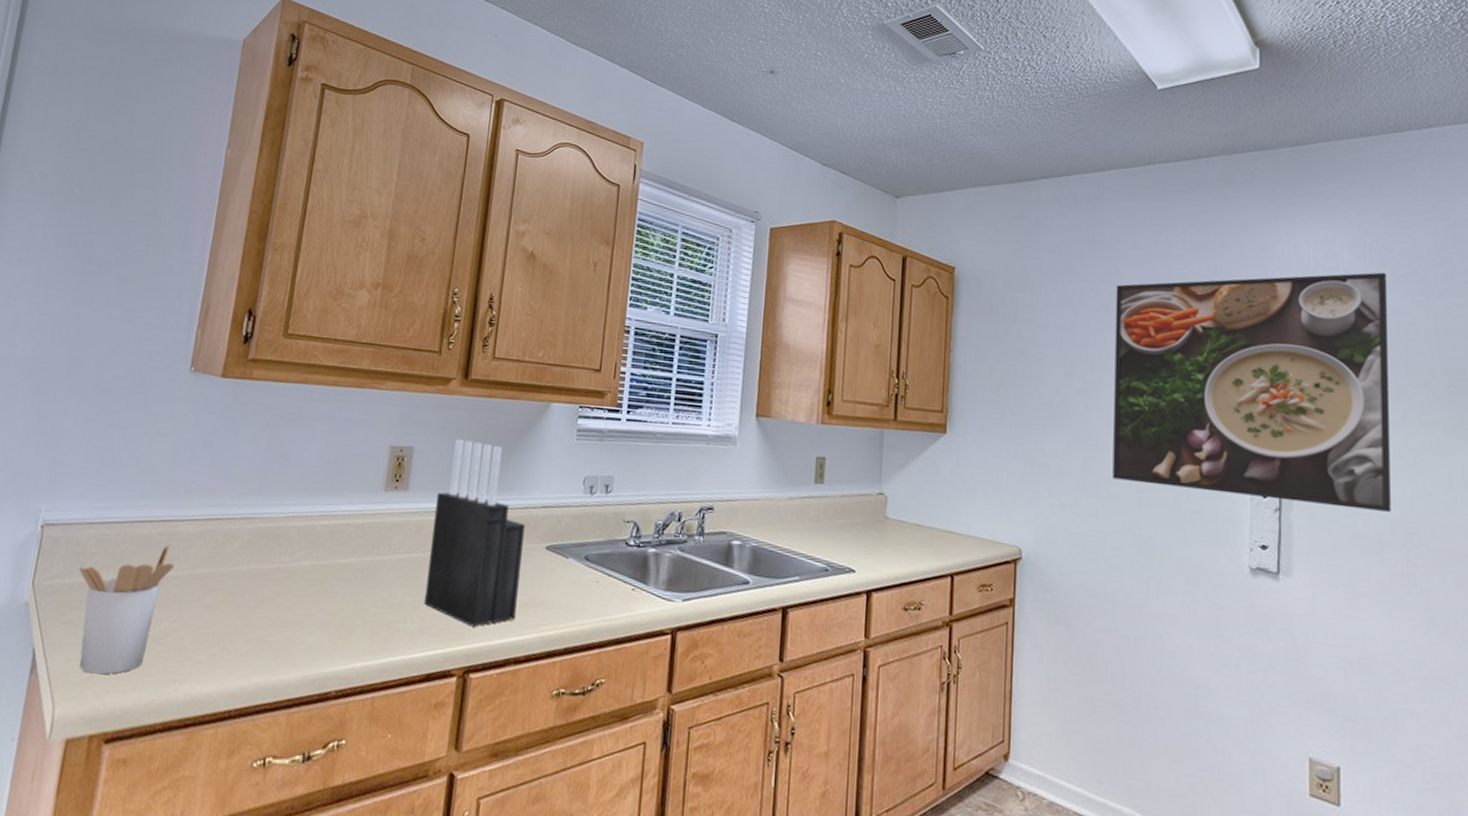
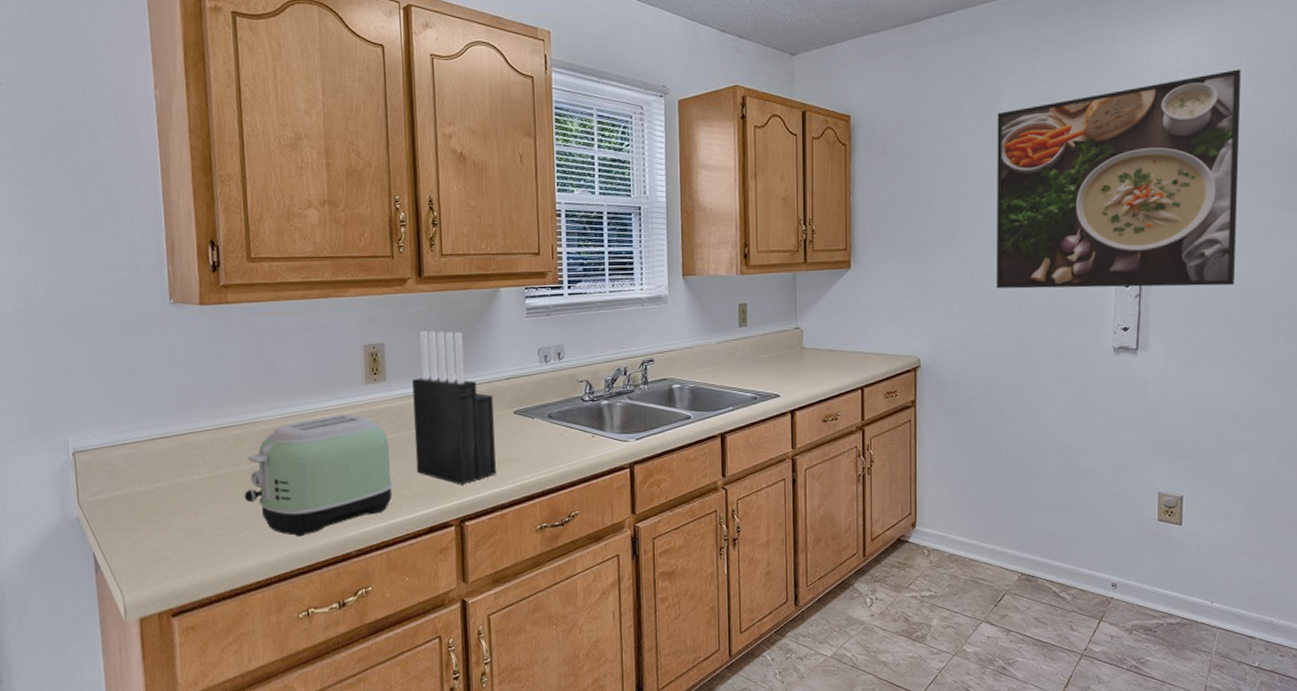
utensil holder: present [79,544,174,675] -> none [115,454,197,566]
toaster: none [221,522,399,664] -> present [244,414,393,537]

